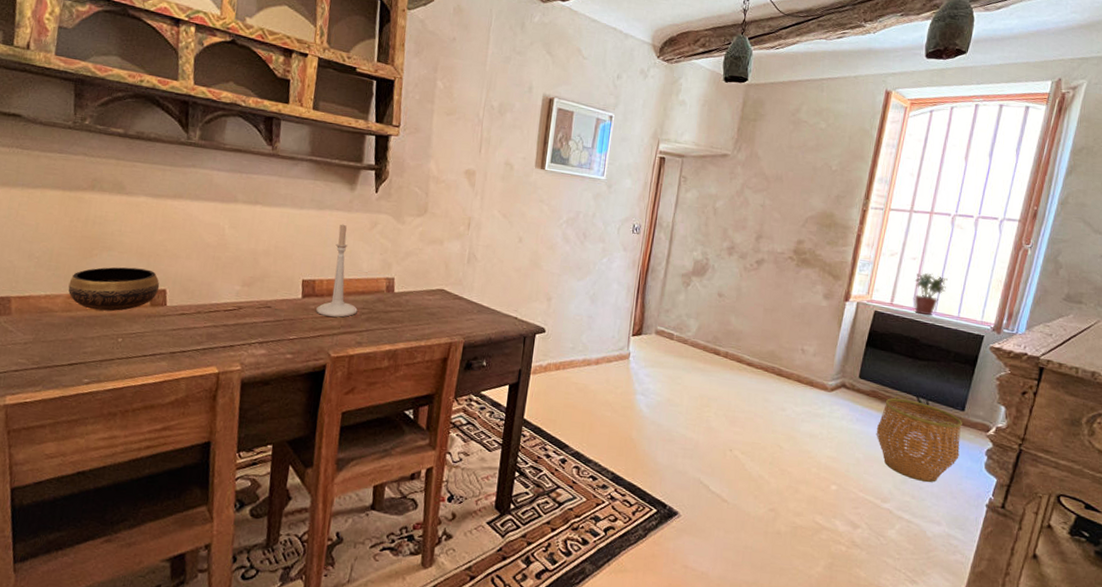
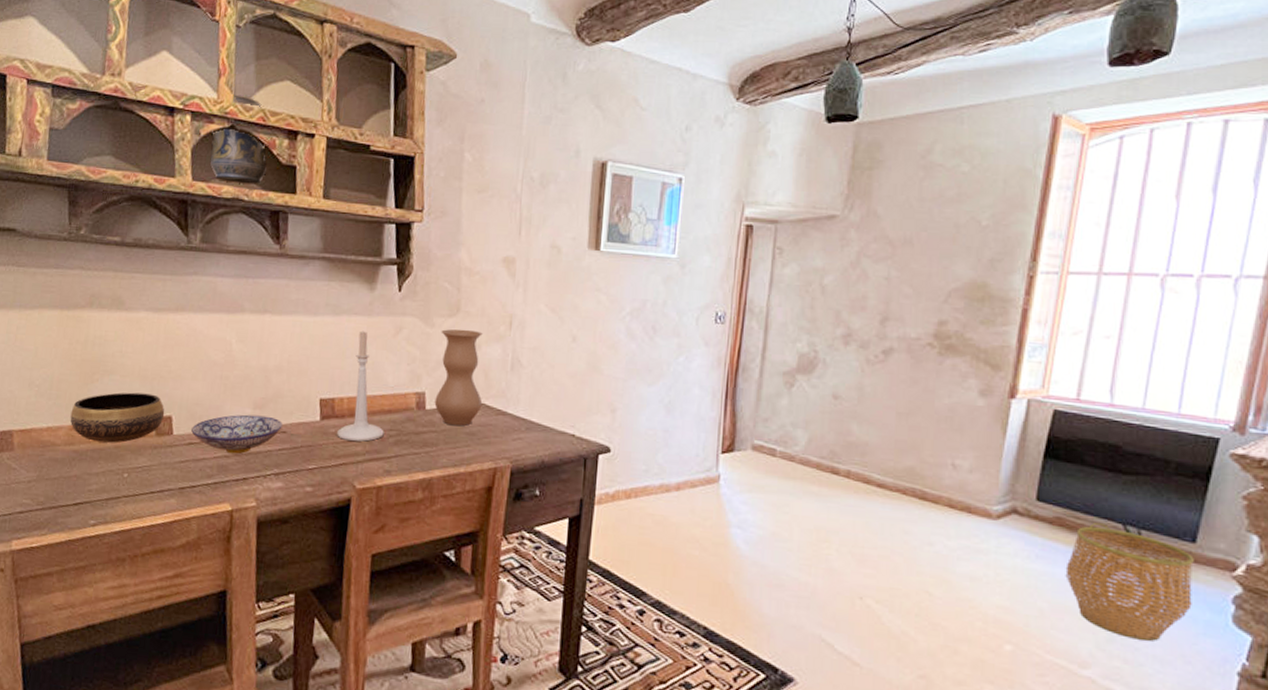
bowl: none [183,290,268,325] -> present [190,414,283,454]
decorative vase: none [212,13,263,93] -> present [210,94,267,184]
vase: none [402,226,445,308] -> present [434,329,483,427]
potted plant: present [914,272,948,316] -> none [1111,355,1159,414]

